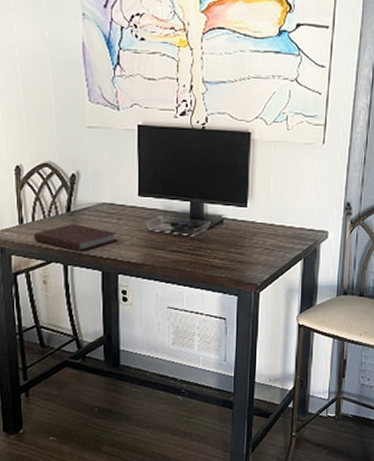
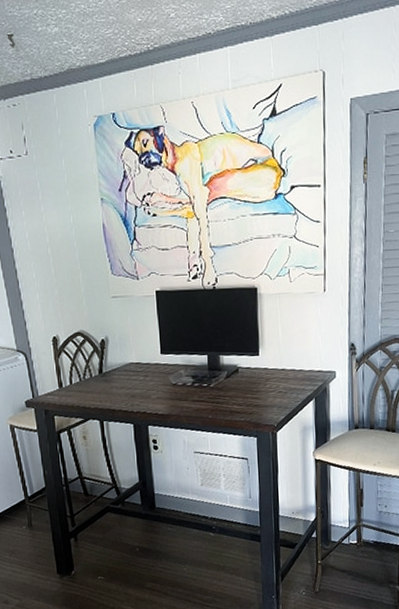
notebook: present [34,224,117,251] -> none [72,383,145,408]

